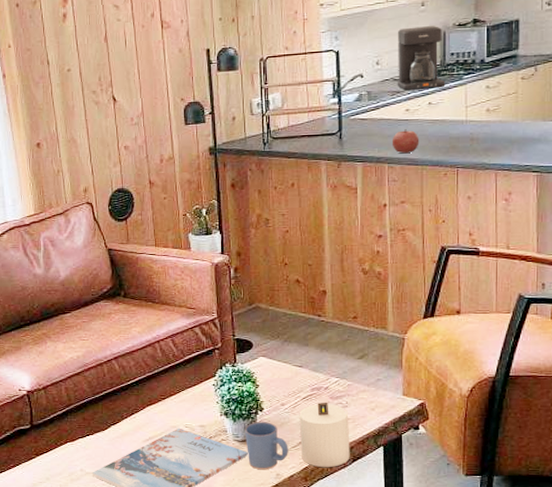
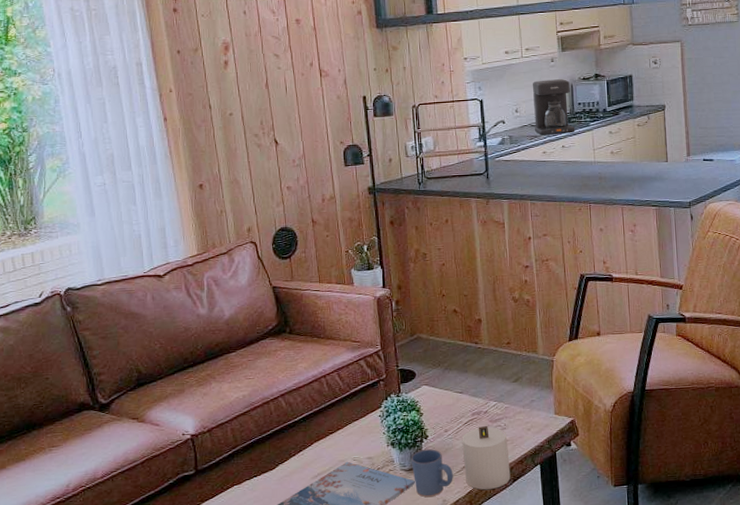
fruit: present [391,129,420,154] -> none [532,169,556,191]

